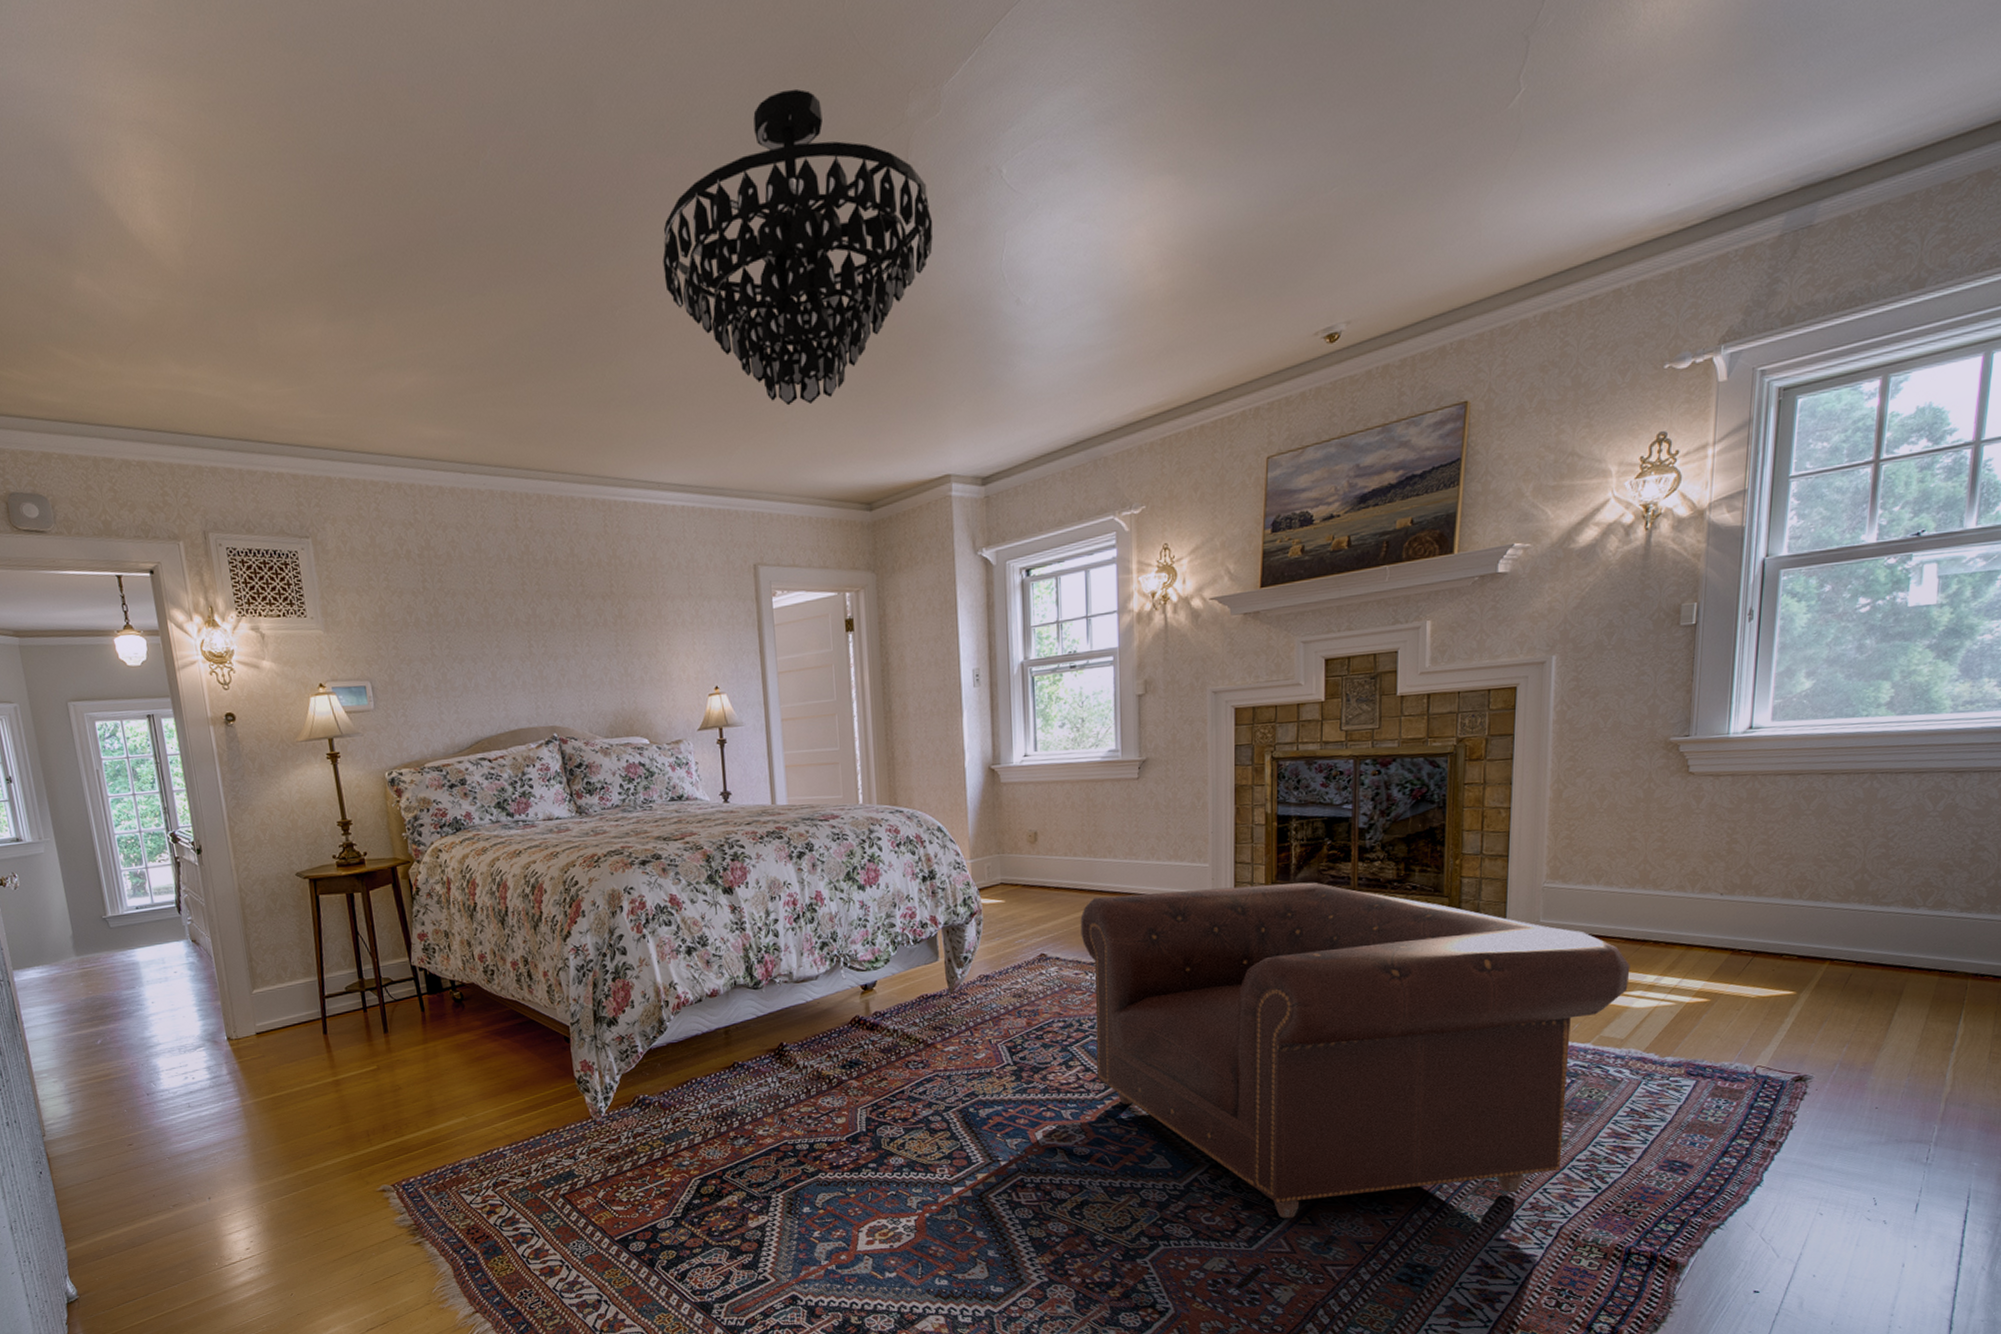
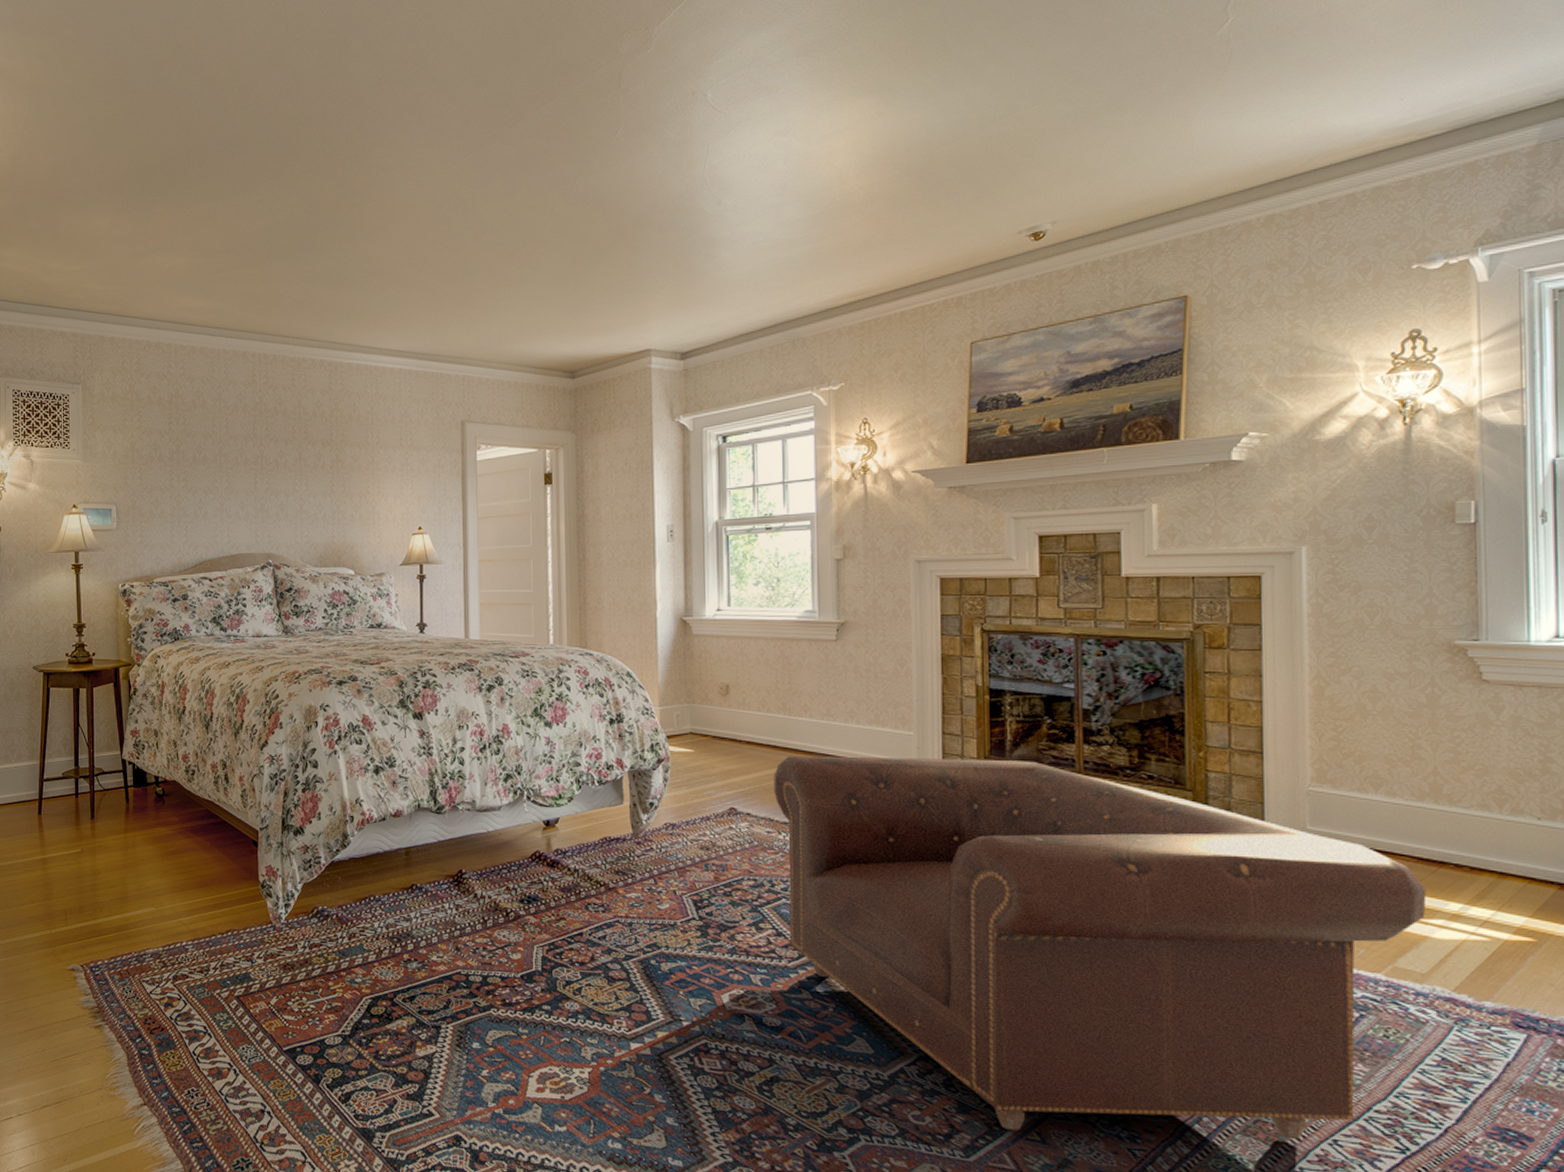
chandelier: present [662,88,933,406] -> none [398,33,641,287]

